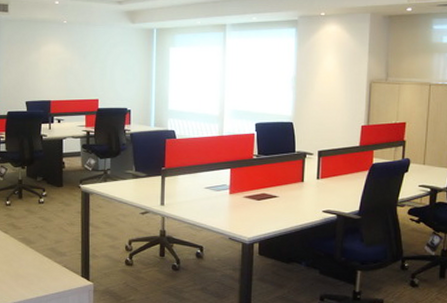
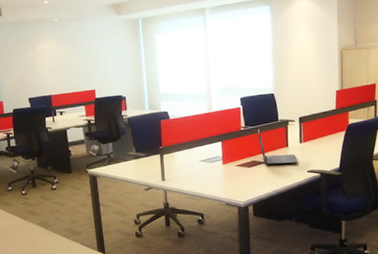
laptop: none [271,160,312,201] -> present [257,129,297,165]

